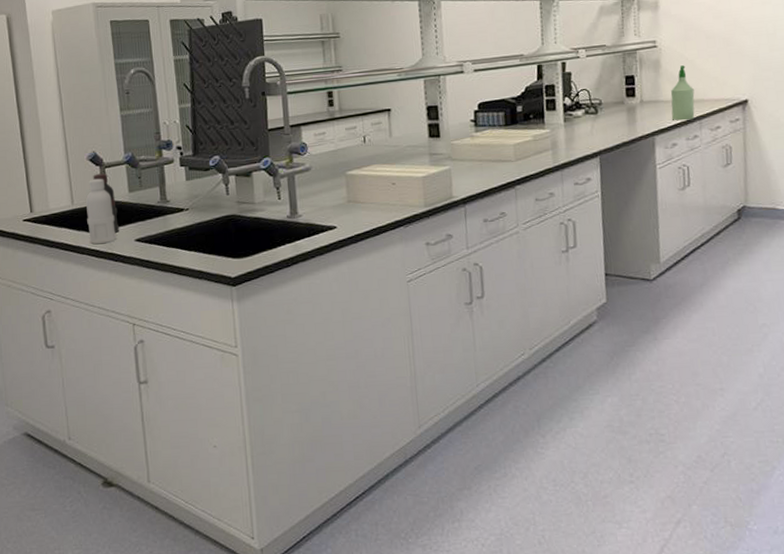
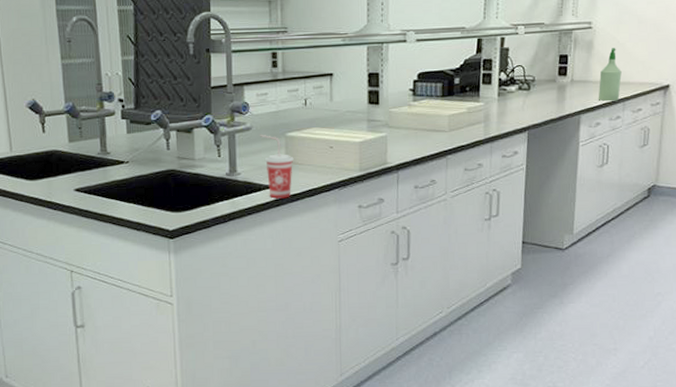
bottle: present [85,173,120,245] -> none [24,122,59,192]
beverage cup: none [319,174,356,240] -> present [259,134,294,199]

